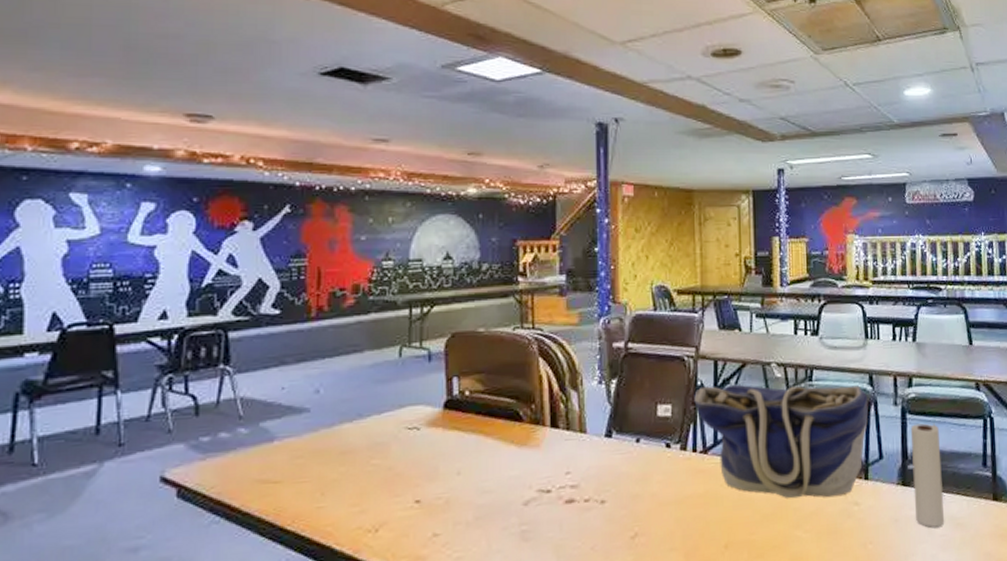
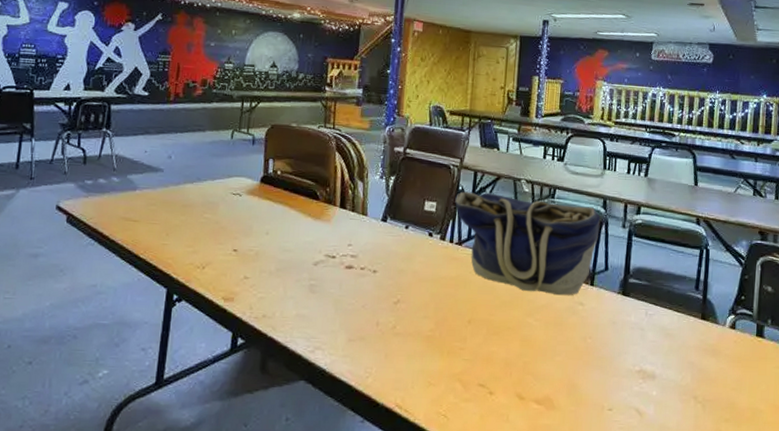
paper towel roll: present [911,422,944,528] -> none [631,246,660,334]

